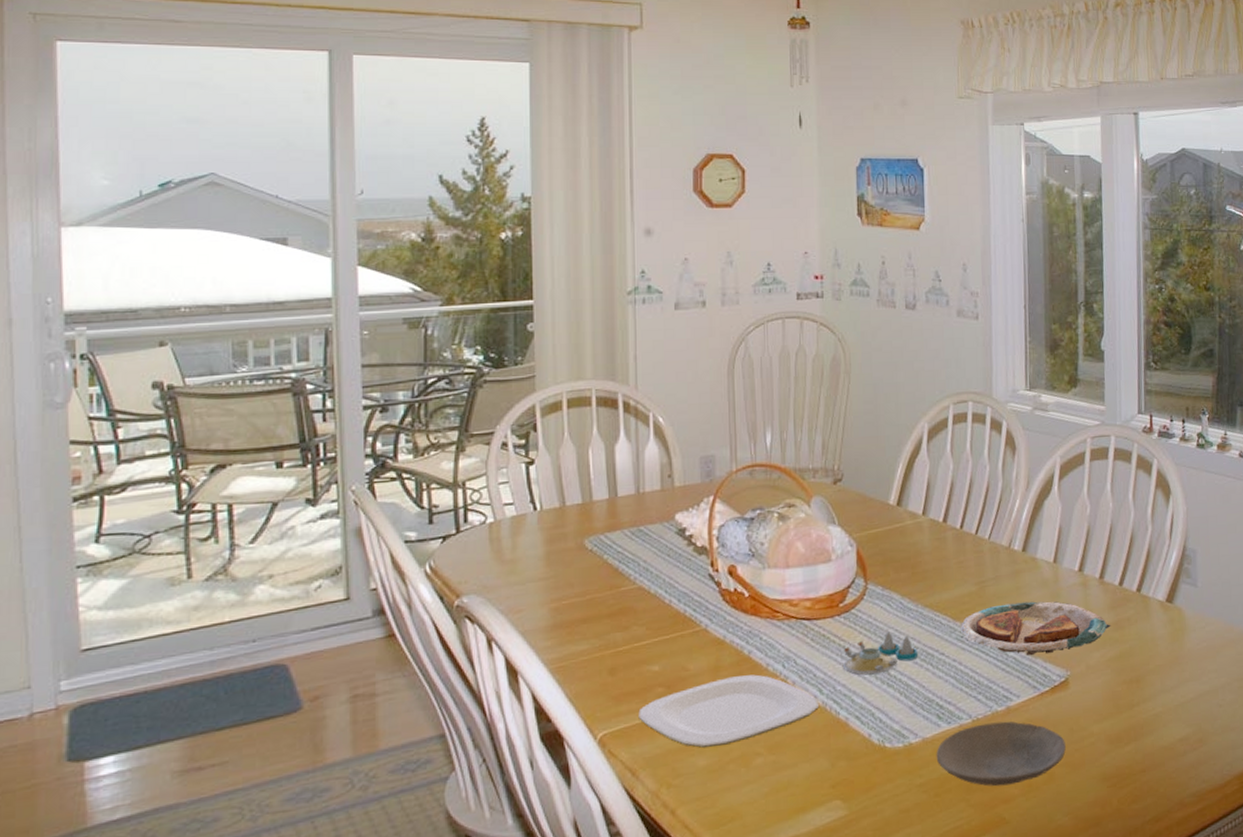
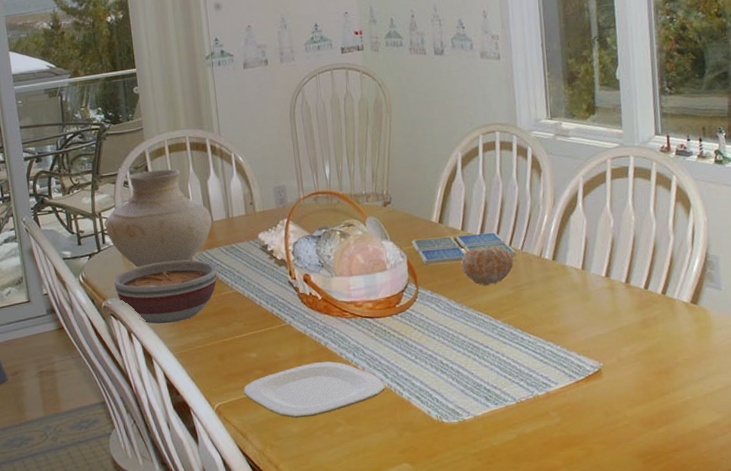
vase: none [470,429,616,555] -> present [105,169,212,268]
bowl: none [475,545,617,629] -> present [114,260,217,324]
salt and pepper shaker set: present [842,631,919,676] -> none [402,328,466,364]
drink coaster: none [863,517,983,556] -> present [411,232,517,266]
fruit: none [919,534,979,580] -> present [461,246,514,285]
plate: present [936,721,1066,787] -> none [486,404,602,458]
plate: present [960,601,1111,656] -> none [500,303,639,350]

